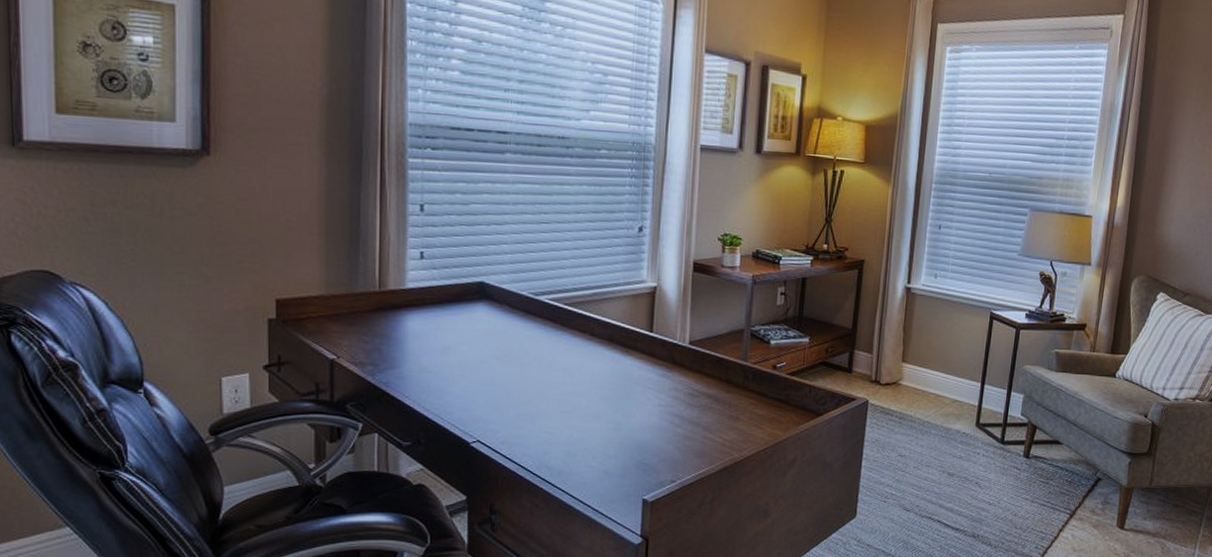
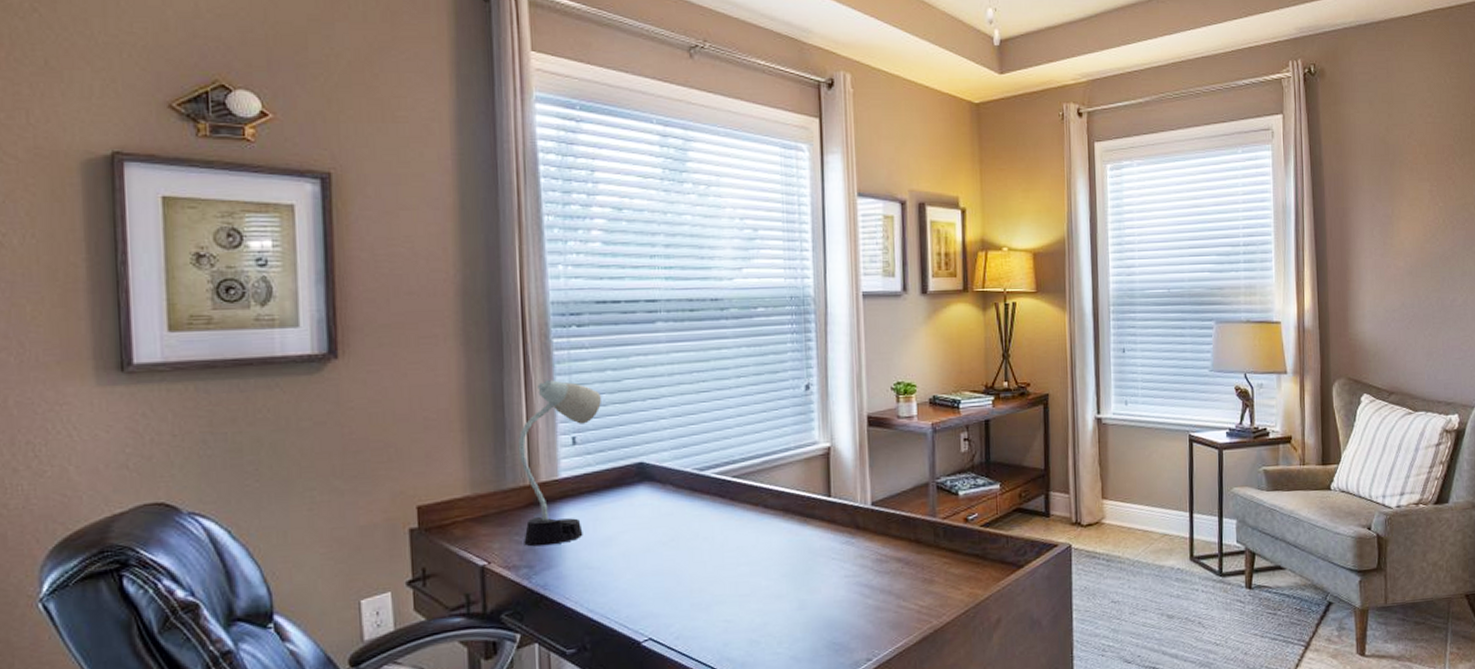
desk lamp: none [370,197,449,348] -> present [518,380,601,547]

